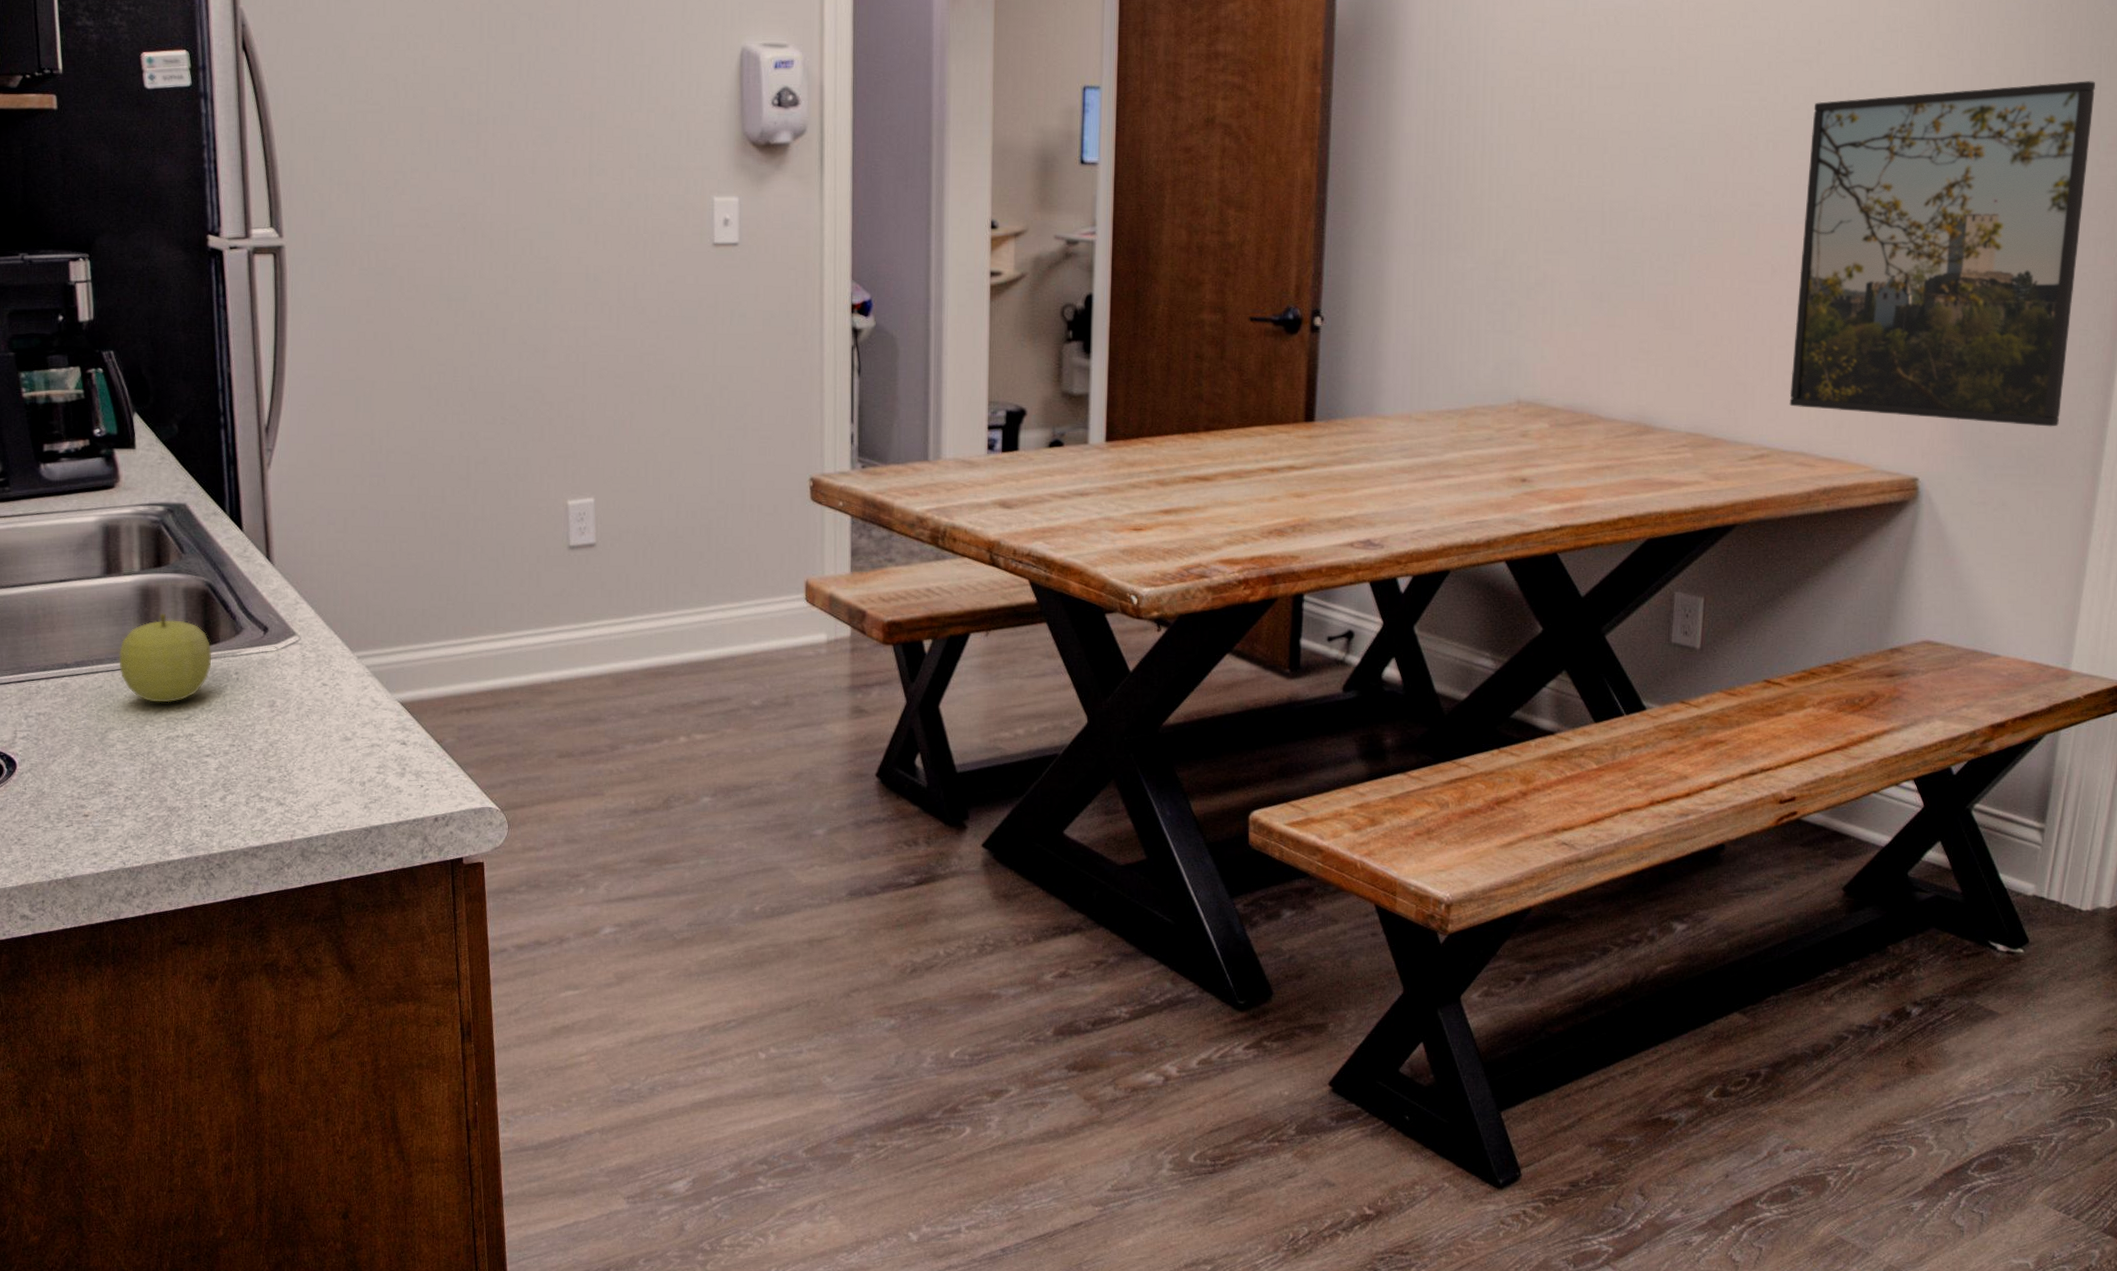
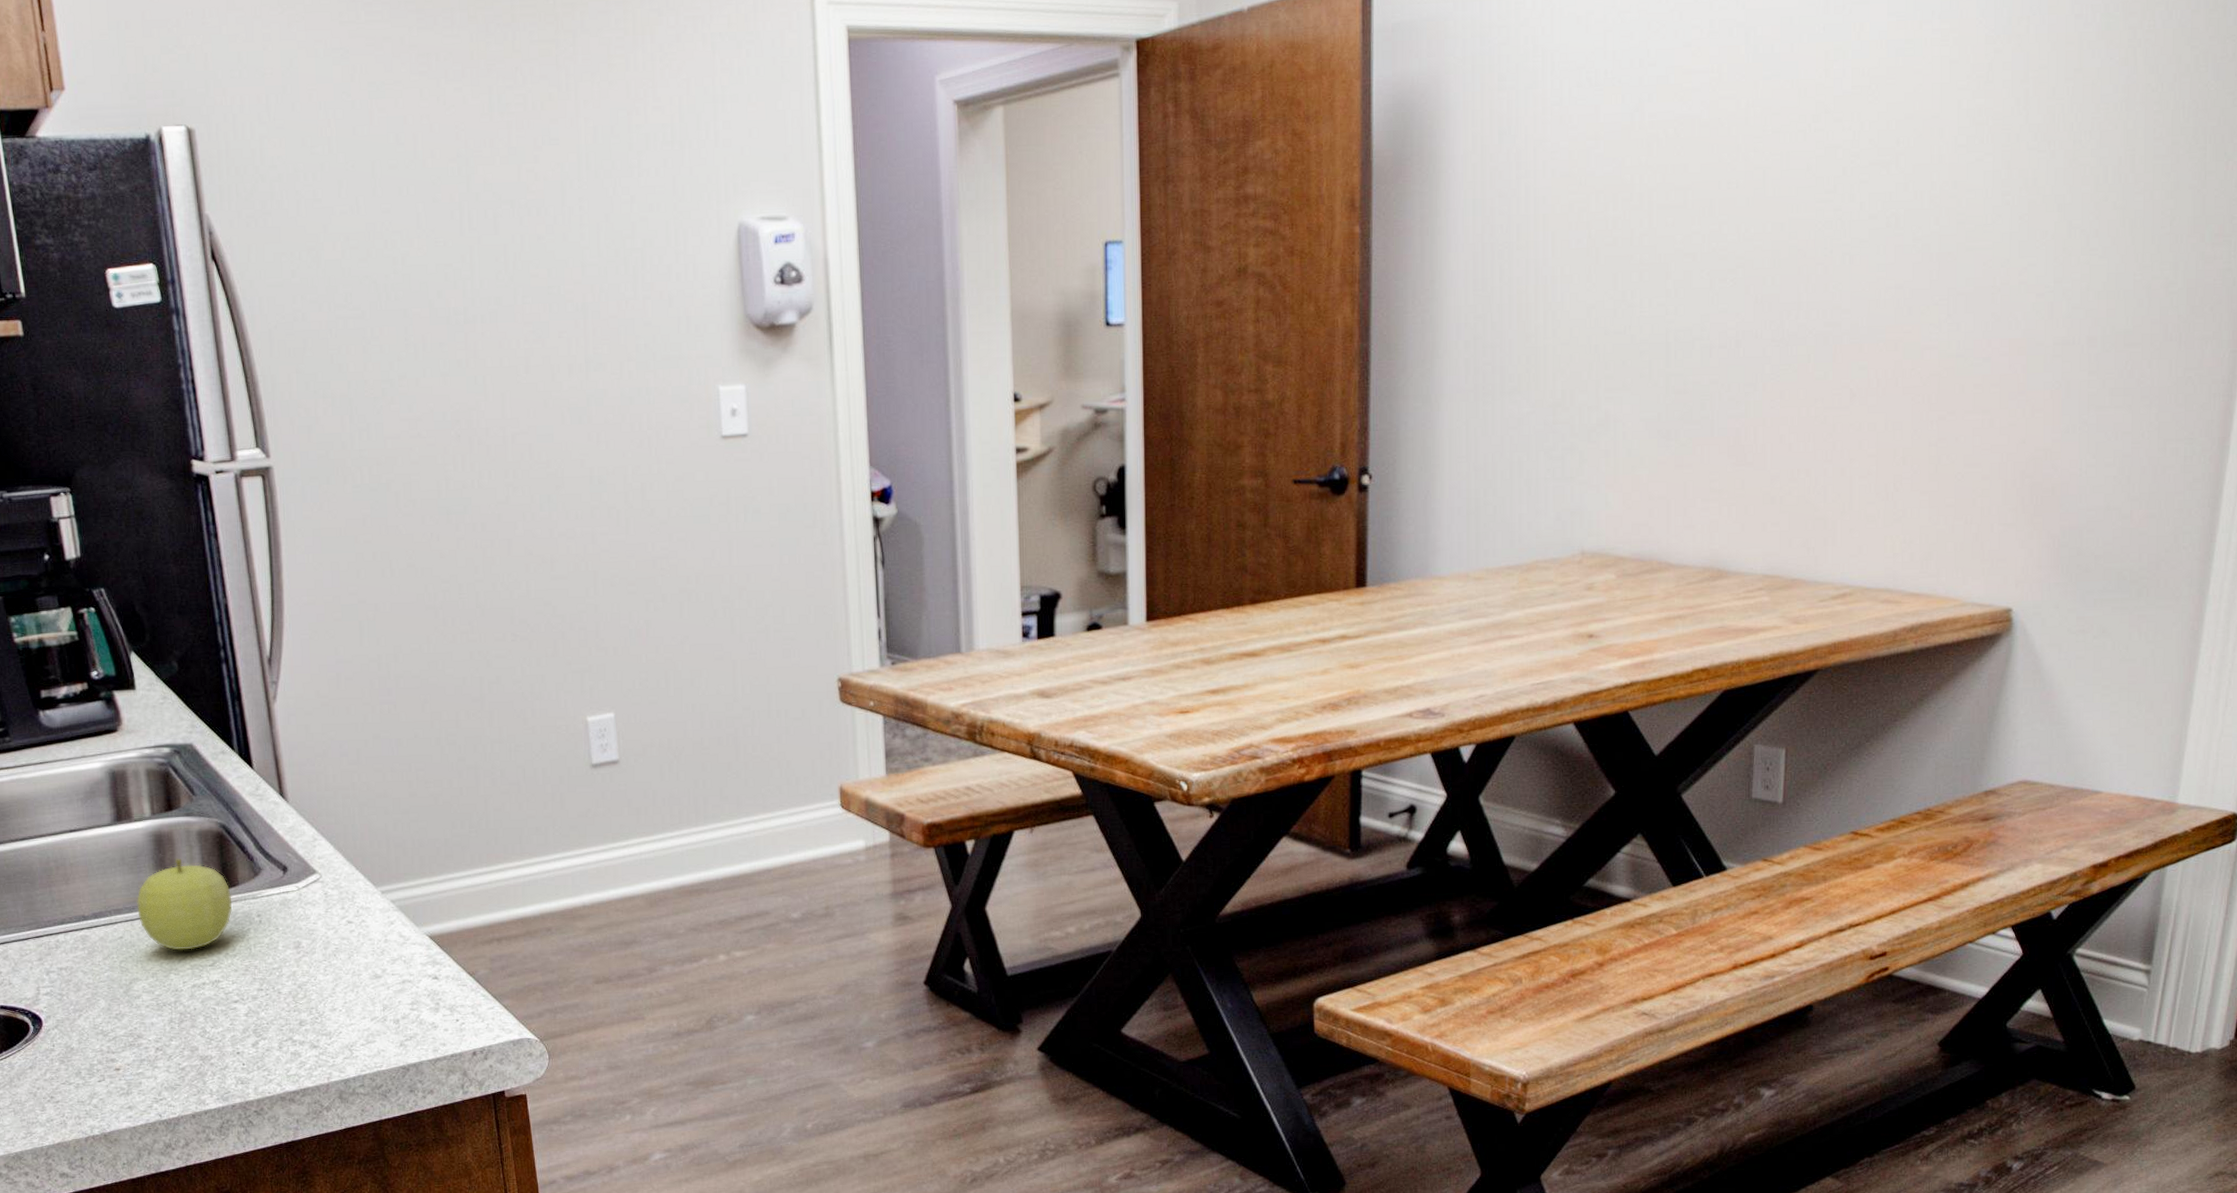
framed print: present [1789,80,2096,427] -> none [1872,165,2201,546]

